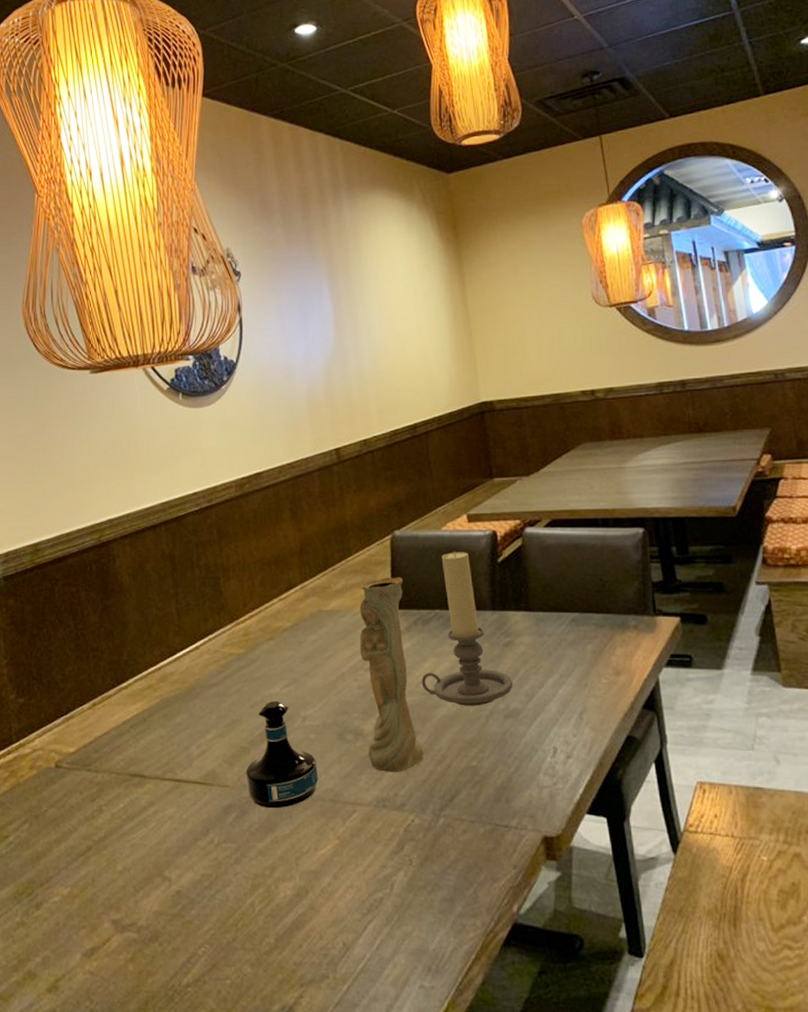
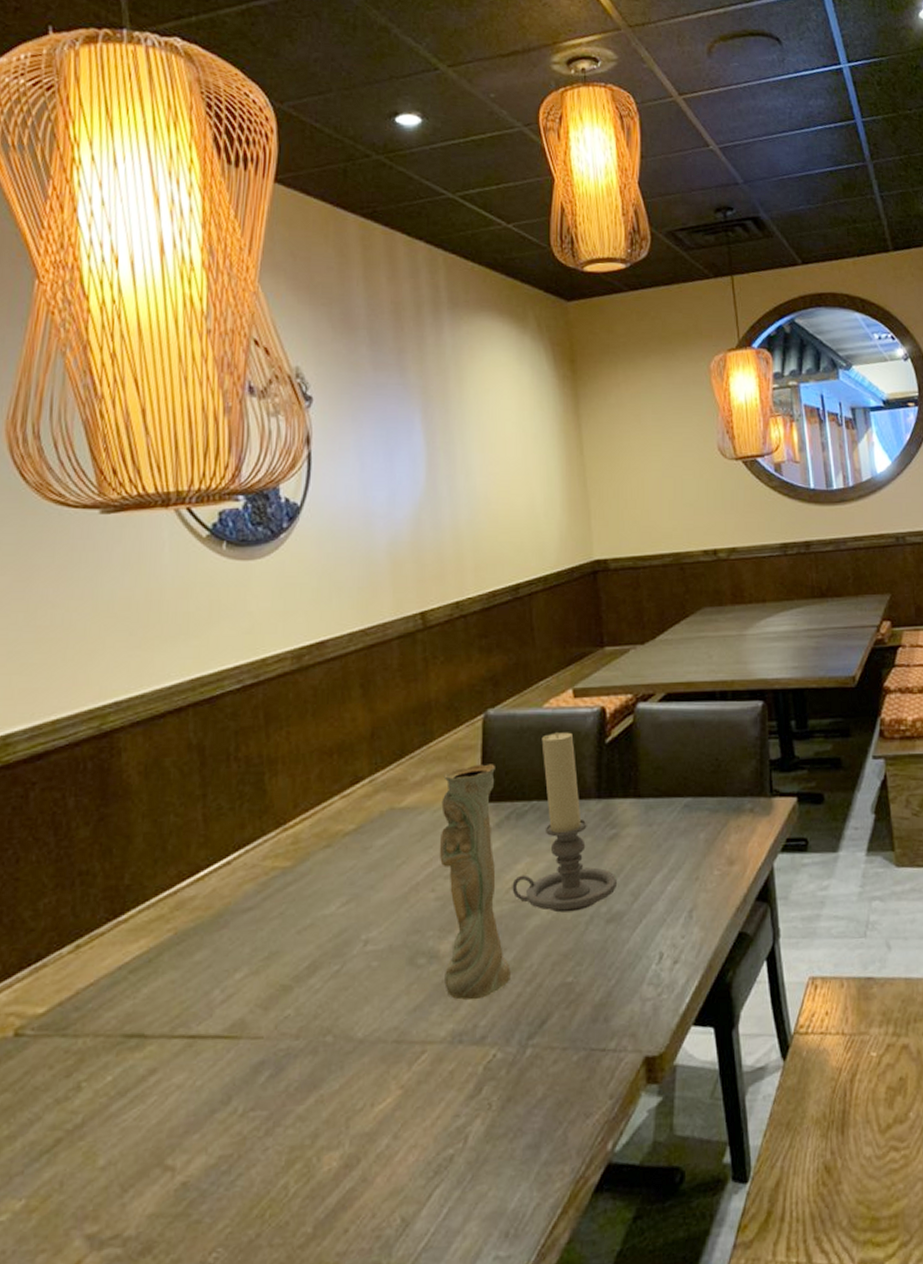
tequila bottle: present [246,700,319,809] -> none [285,922,381,1060]

